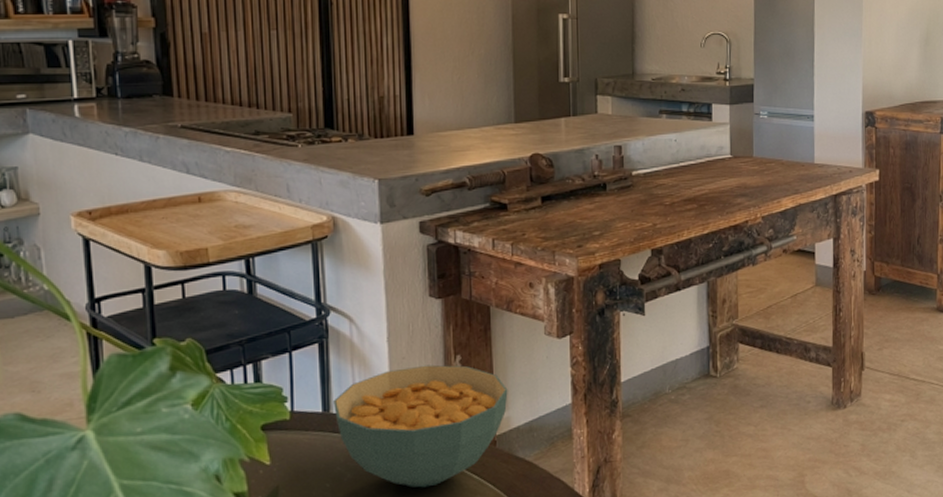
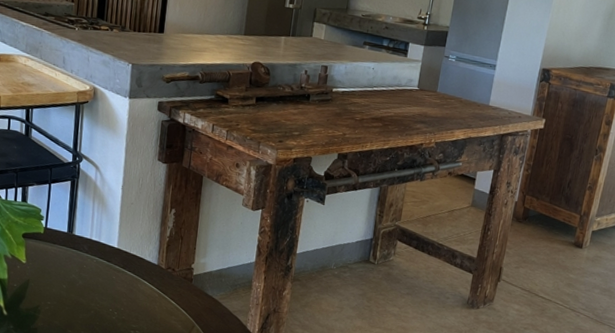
cereal bowl: present [333,364,508,488] -> none [76,211,208,303]

